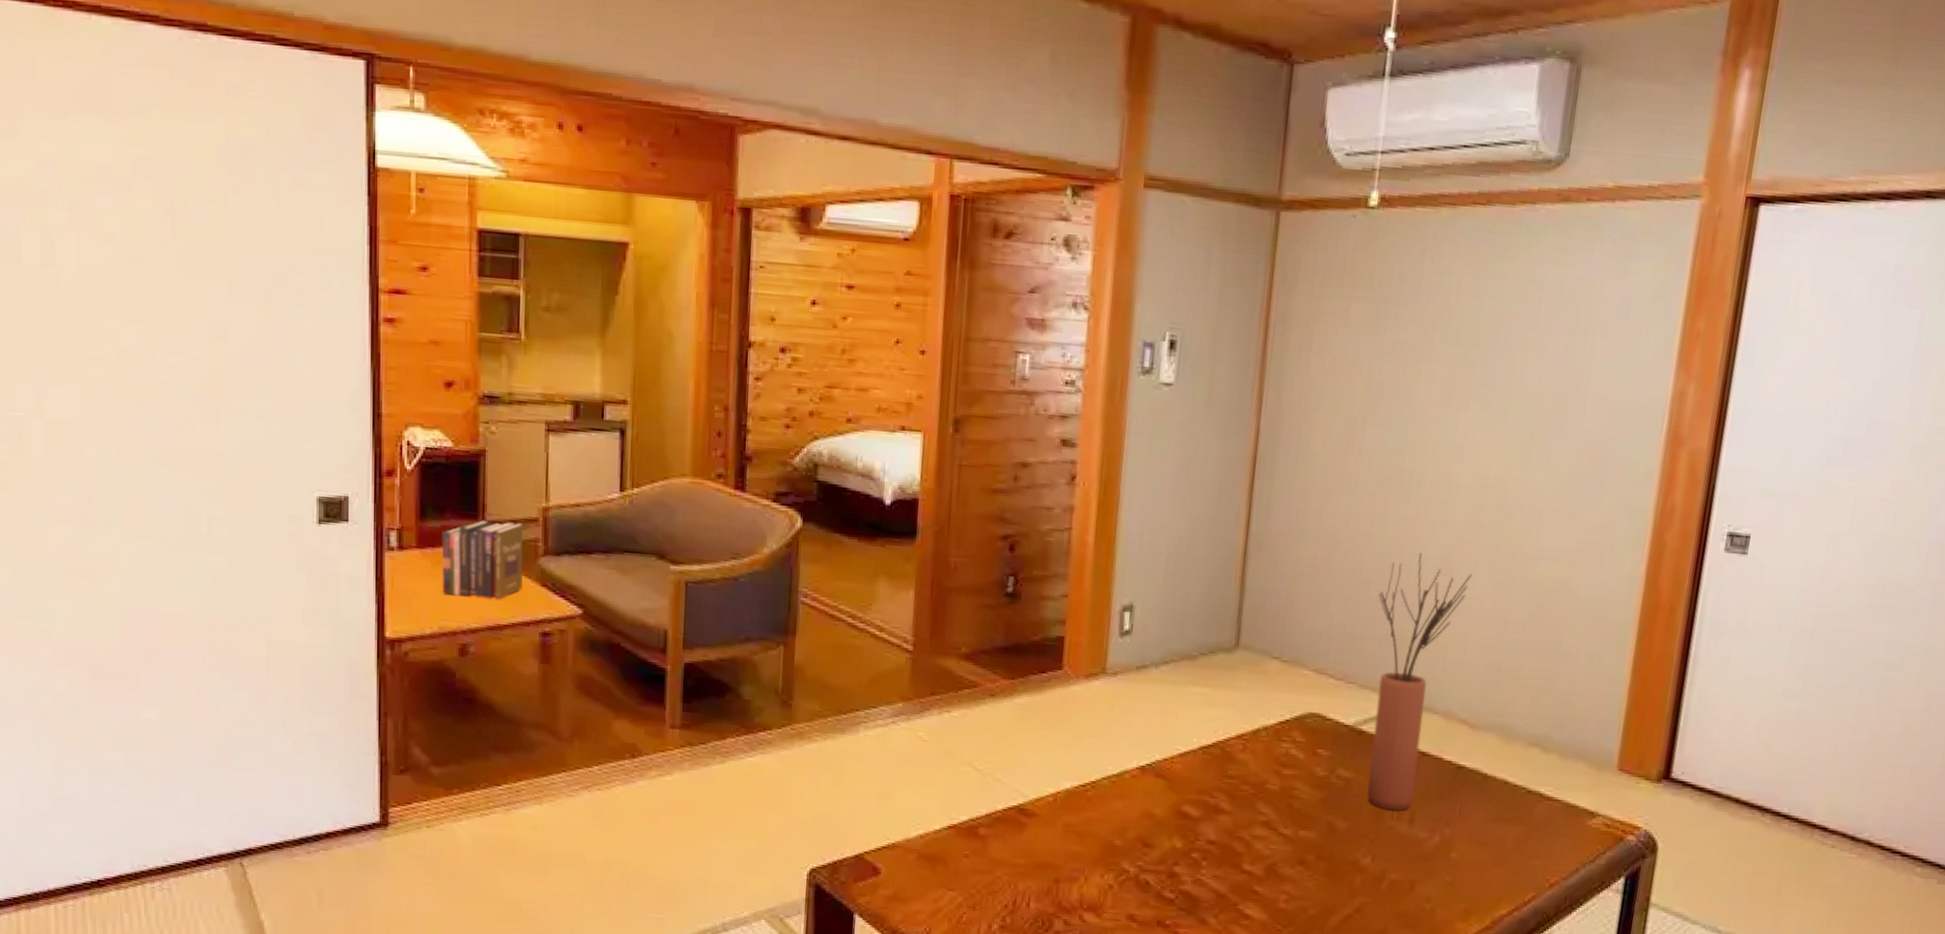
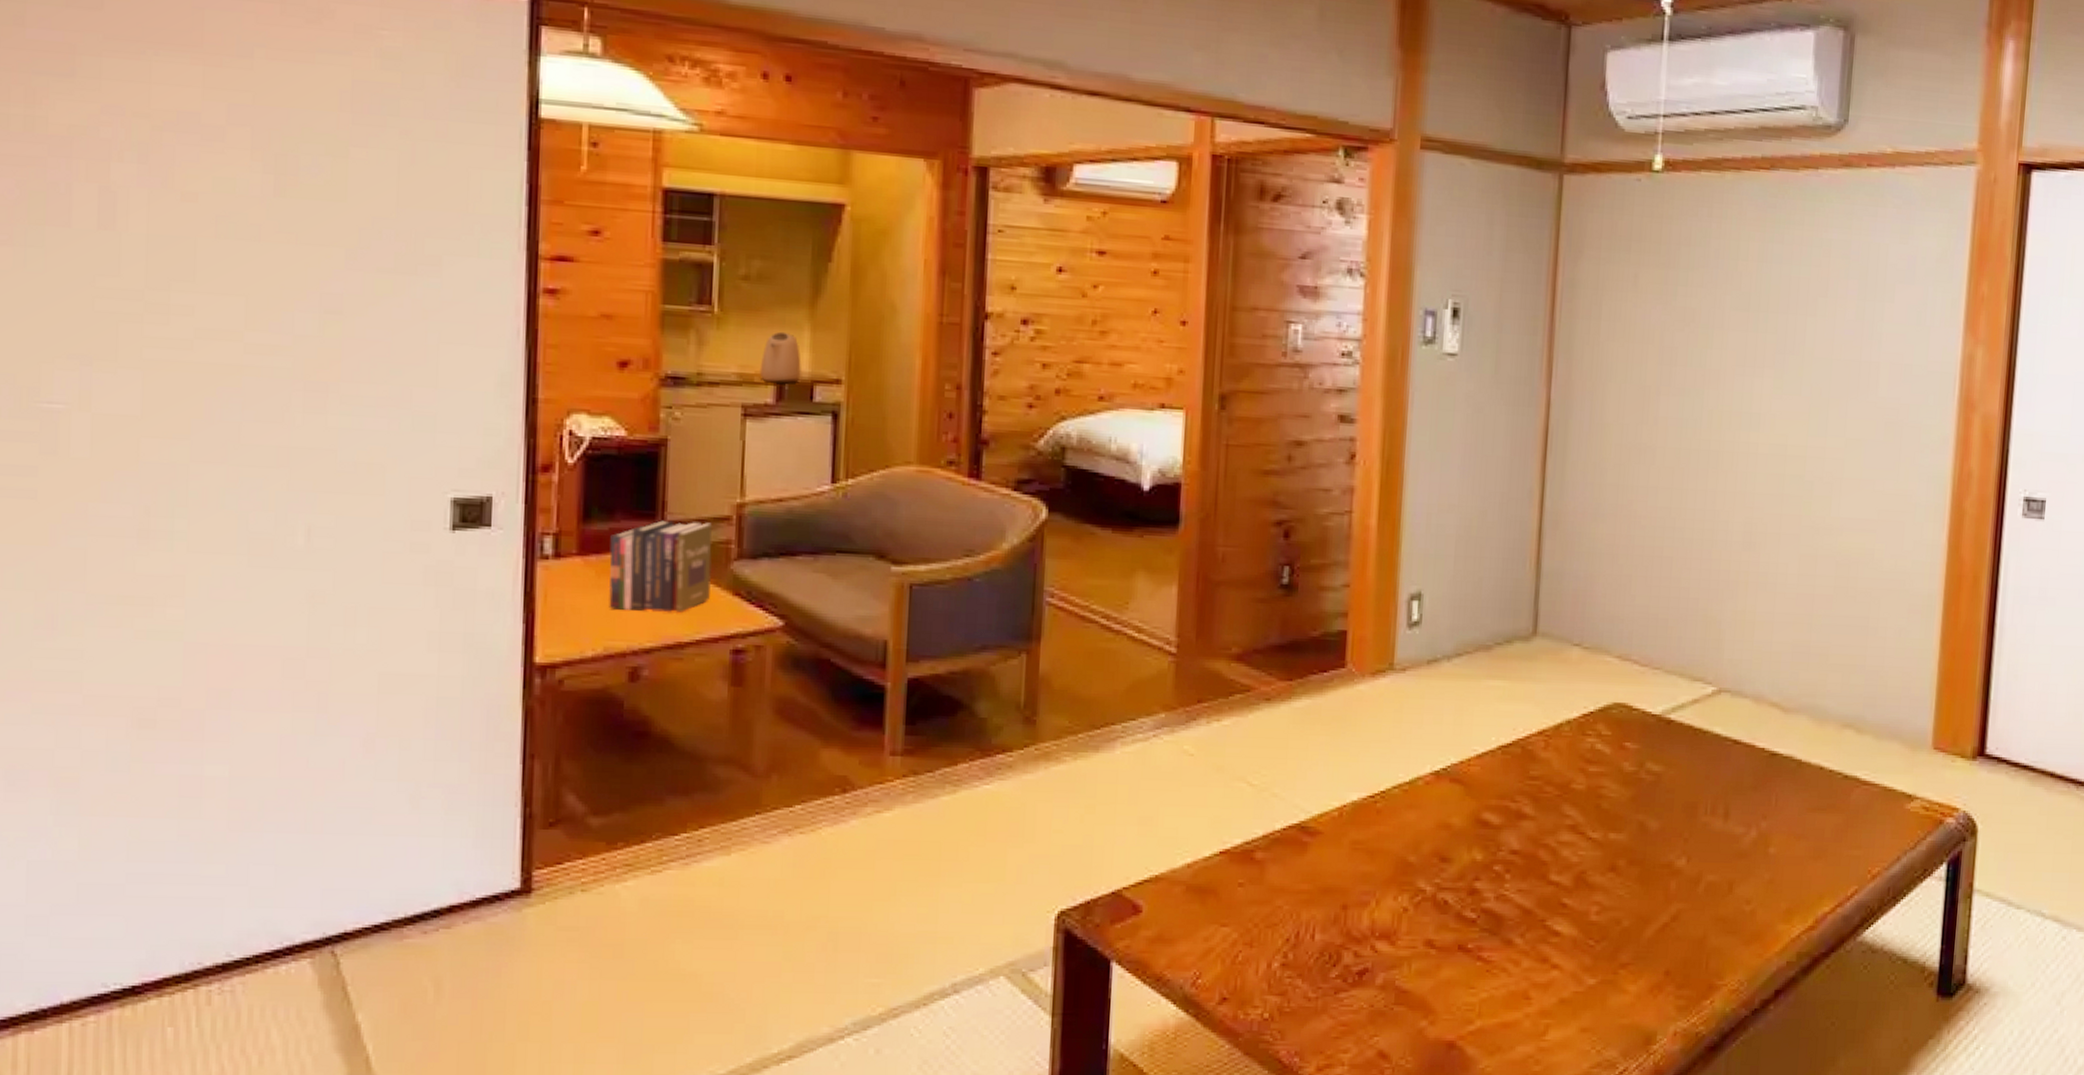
kettle: none [559,357,594,404] -> present [759,331,801,384]
vase: present [1367,553,1473,810] -> none [1679,527,1776,805]

